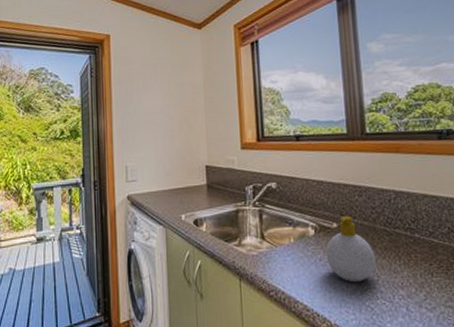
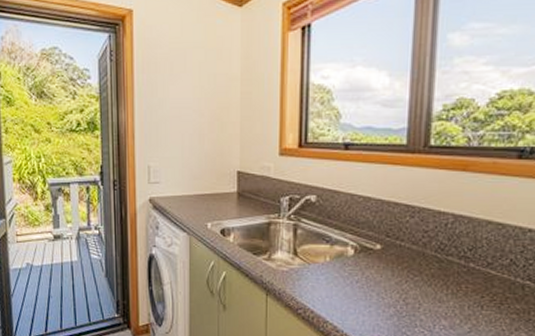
soap bottle: present [325,215,376,283] -> none [364,237,420,309]

